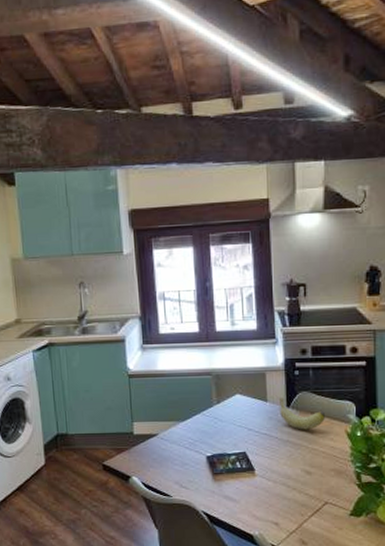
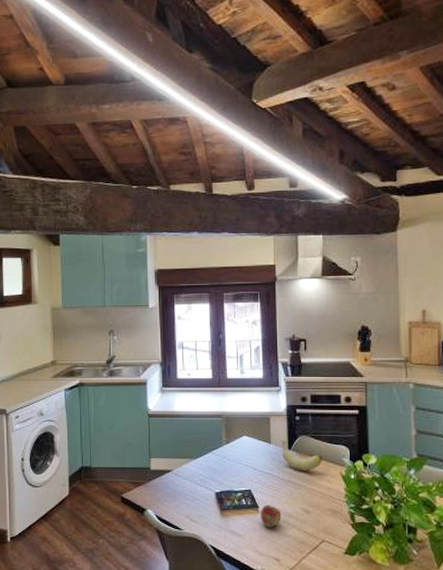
fruit: none [257,467,280,491] -> present [261,505,282,528]

